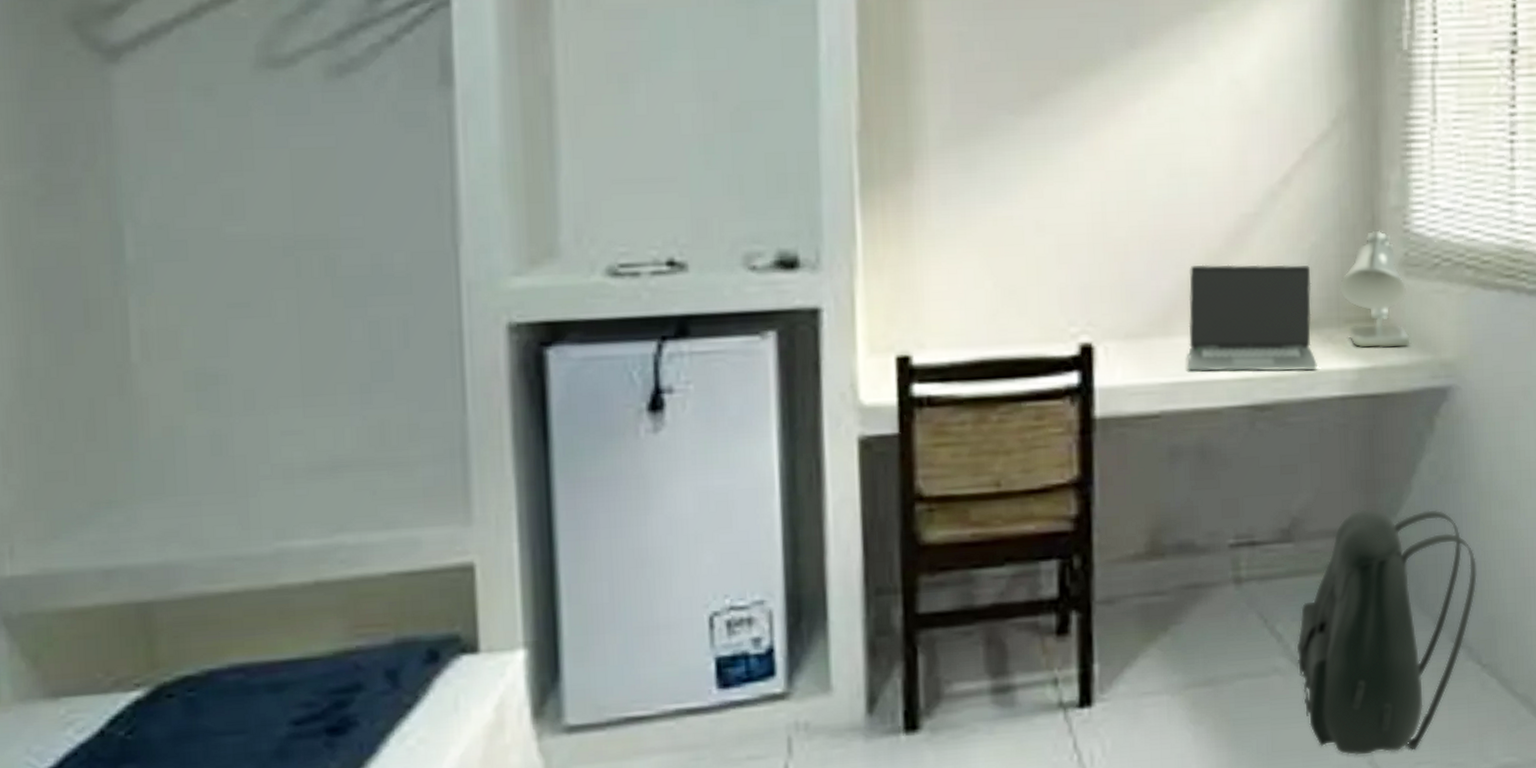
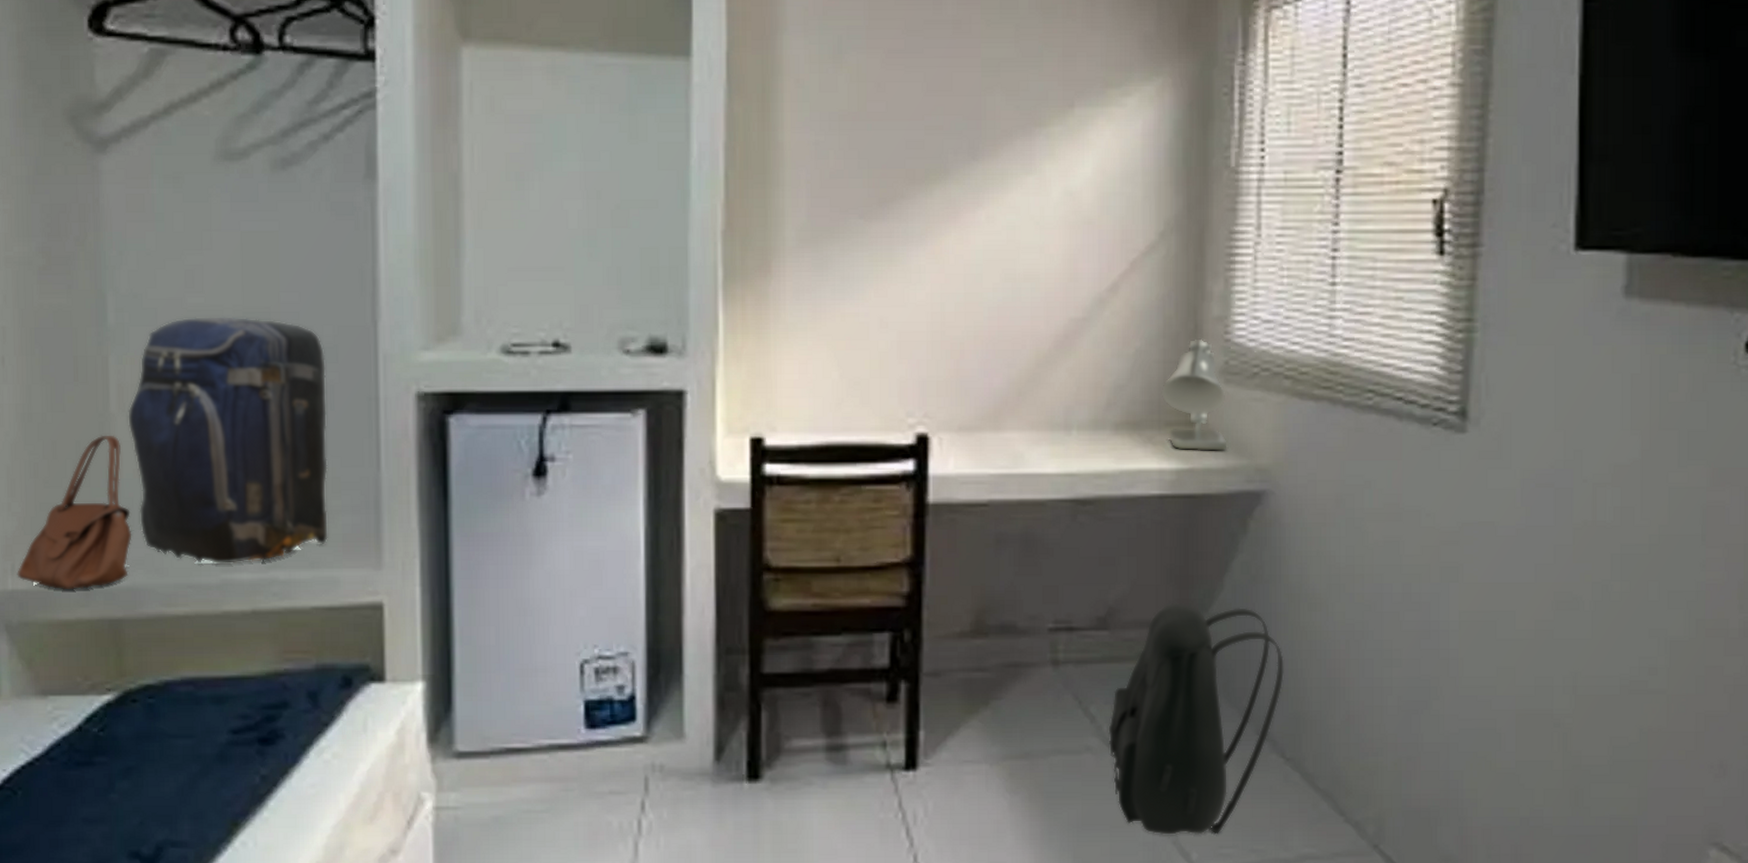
handbag: none [16,388,163,573] -> present [17,435,132,590]
suitcase: none [153,245,407,532] -> present [127,315,329,565]
laptop: present [1187,264,1318,372] -> none [1015,364,1139,468]

